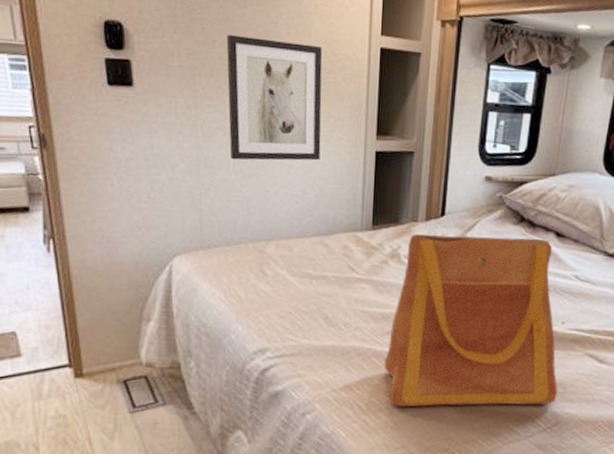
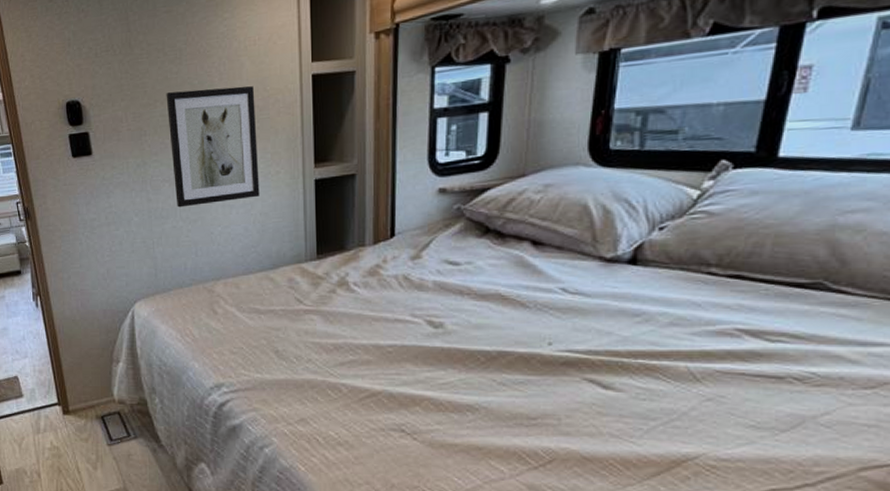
tote bag: present [384,233,558,407] -> none [340,250,550,441]

